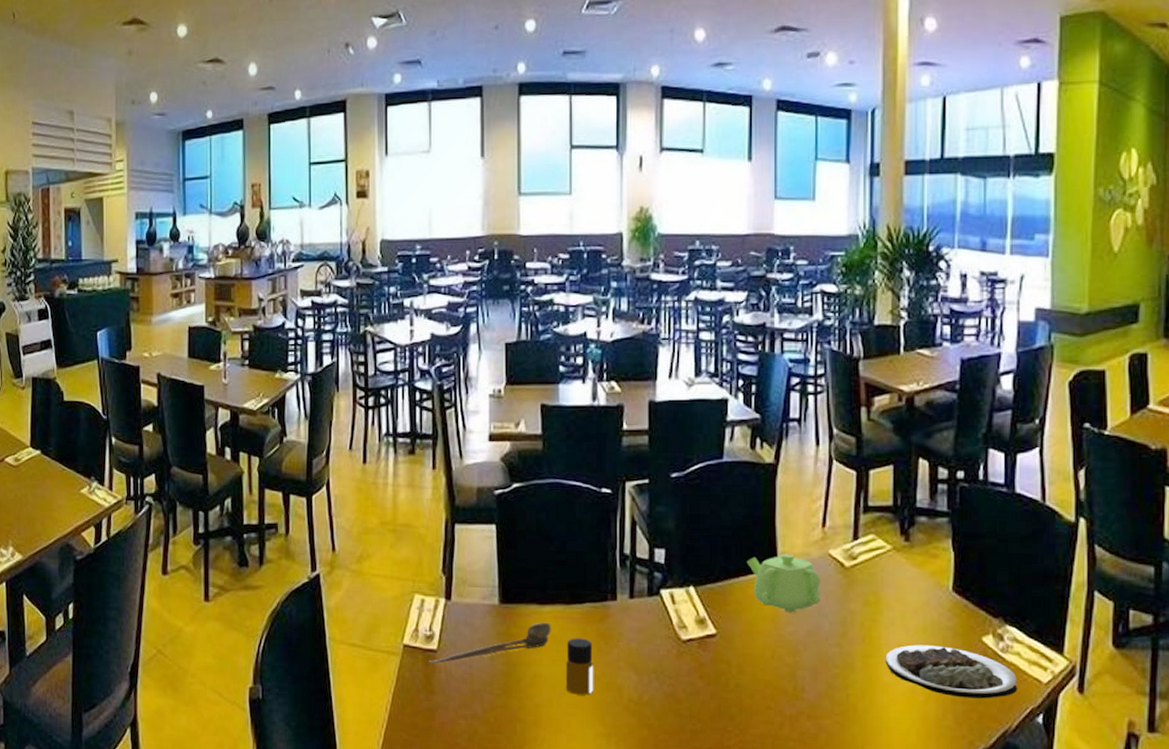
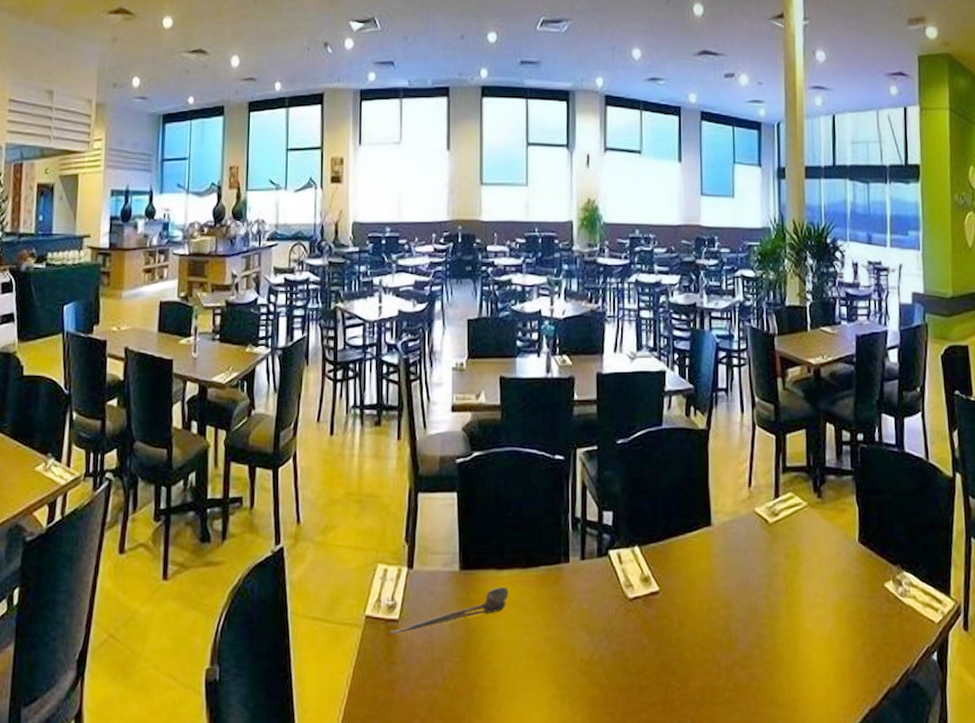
bottle: present [566,638,594,695] -> none [523,601,549,658]
teapot: present [746,553,820,613] -> none [684,512,749,568]
plate: present [885,644,1018,699] -> none [805,593,916,640]

